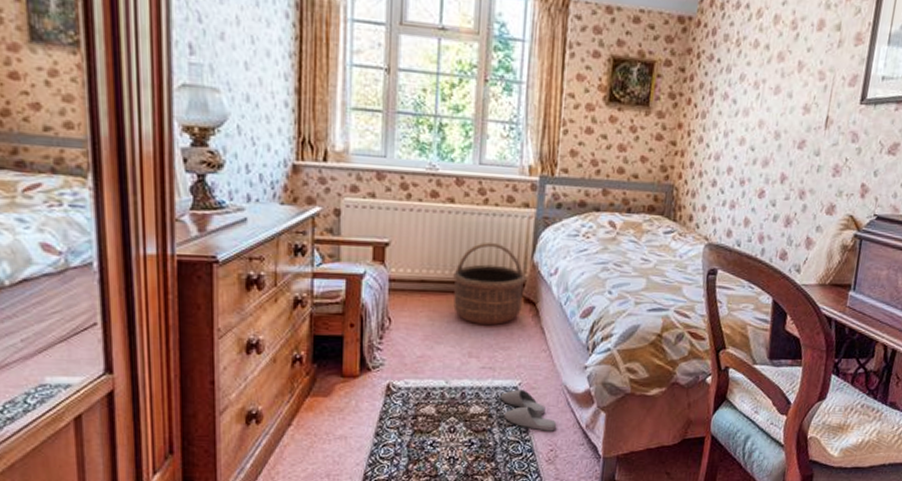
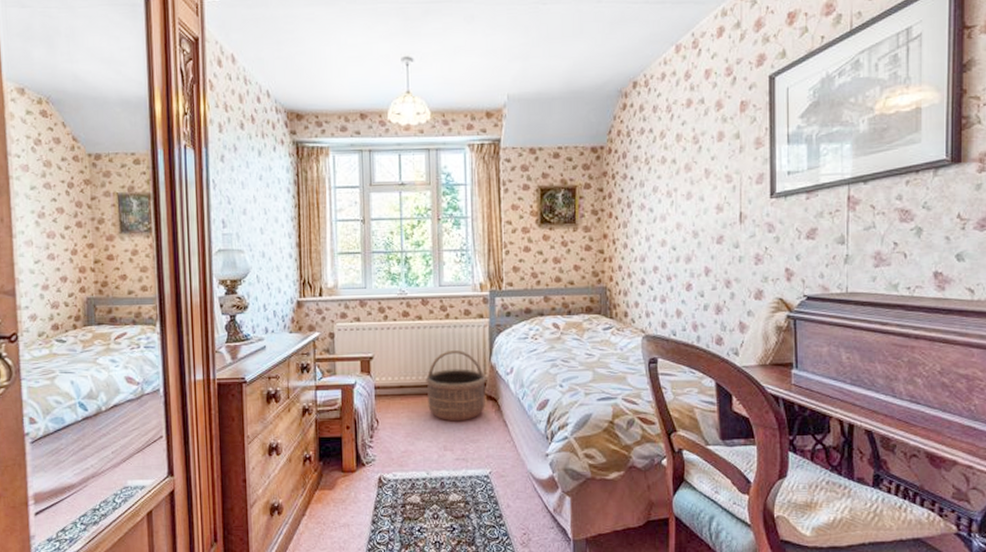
slippers: present [500,389,557,431] -> none [474,478,527,516]

